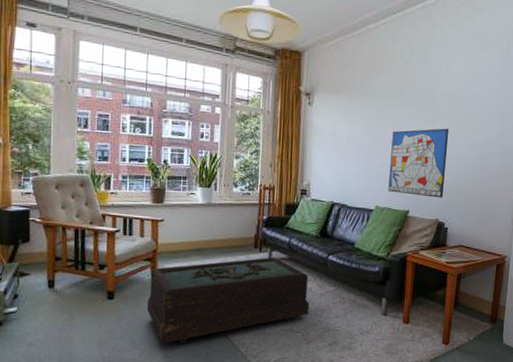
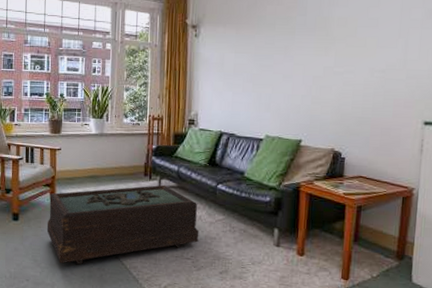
wall art: present [388,128,450,198] -> none [278,54,345,127]

